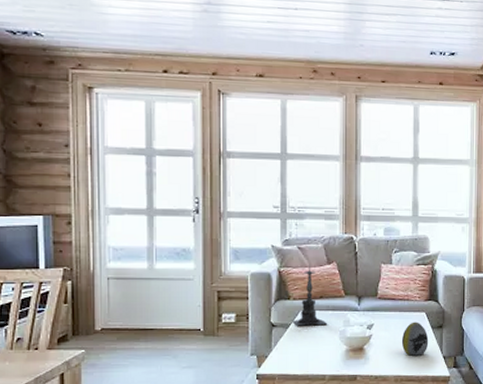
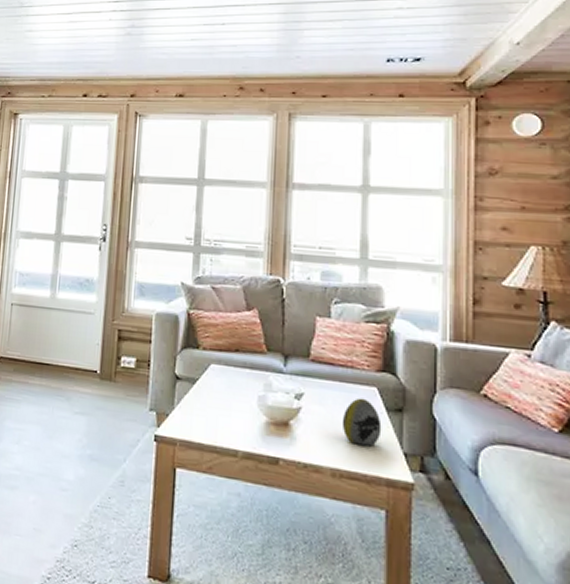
candle holder: present [292,264,327,326] -> none [200,308,243,385]

